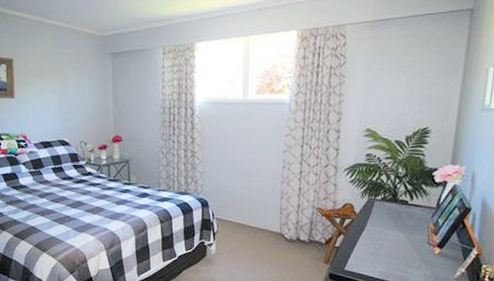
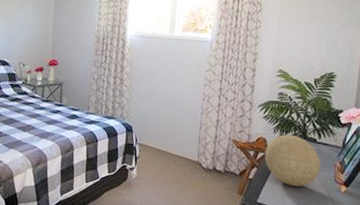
decorative ball: none [352,198,413,252] -> present [265,134,321,187]

